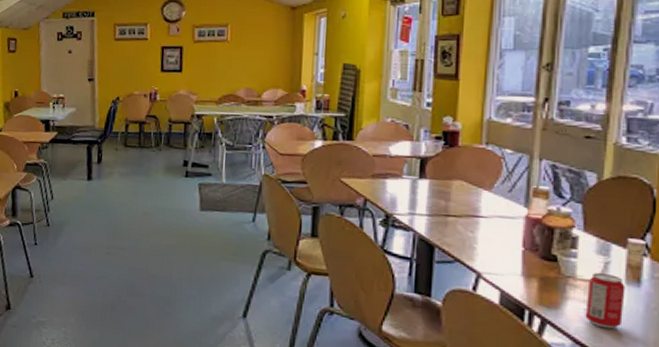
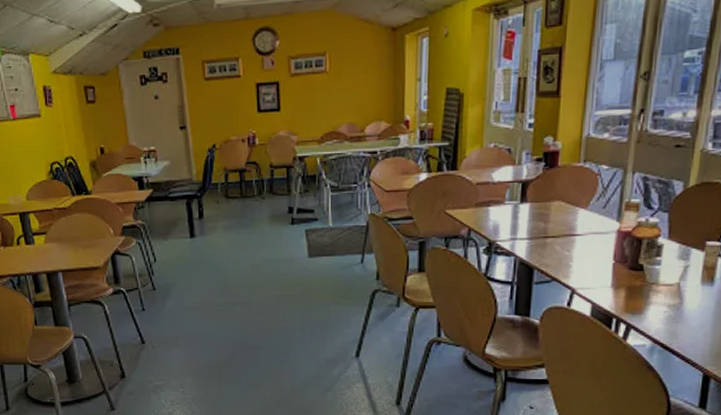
beverage can: present [585,273,626,329] -> none [664,277,701,327]

